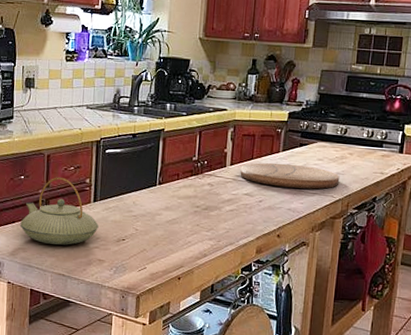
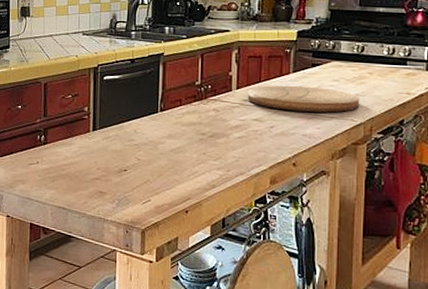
teapot: present [20,177,99,245] -> none [18,106,99,177]

